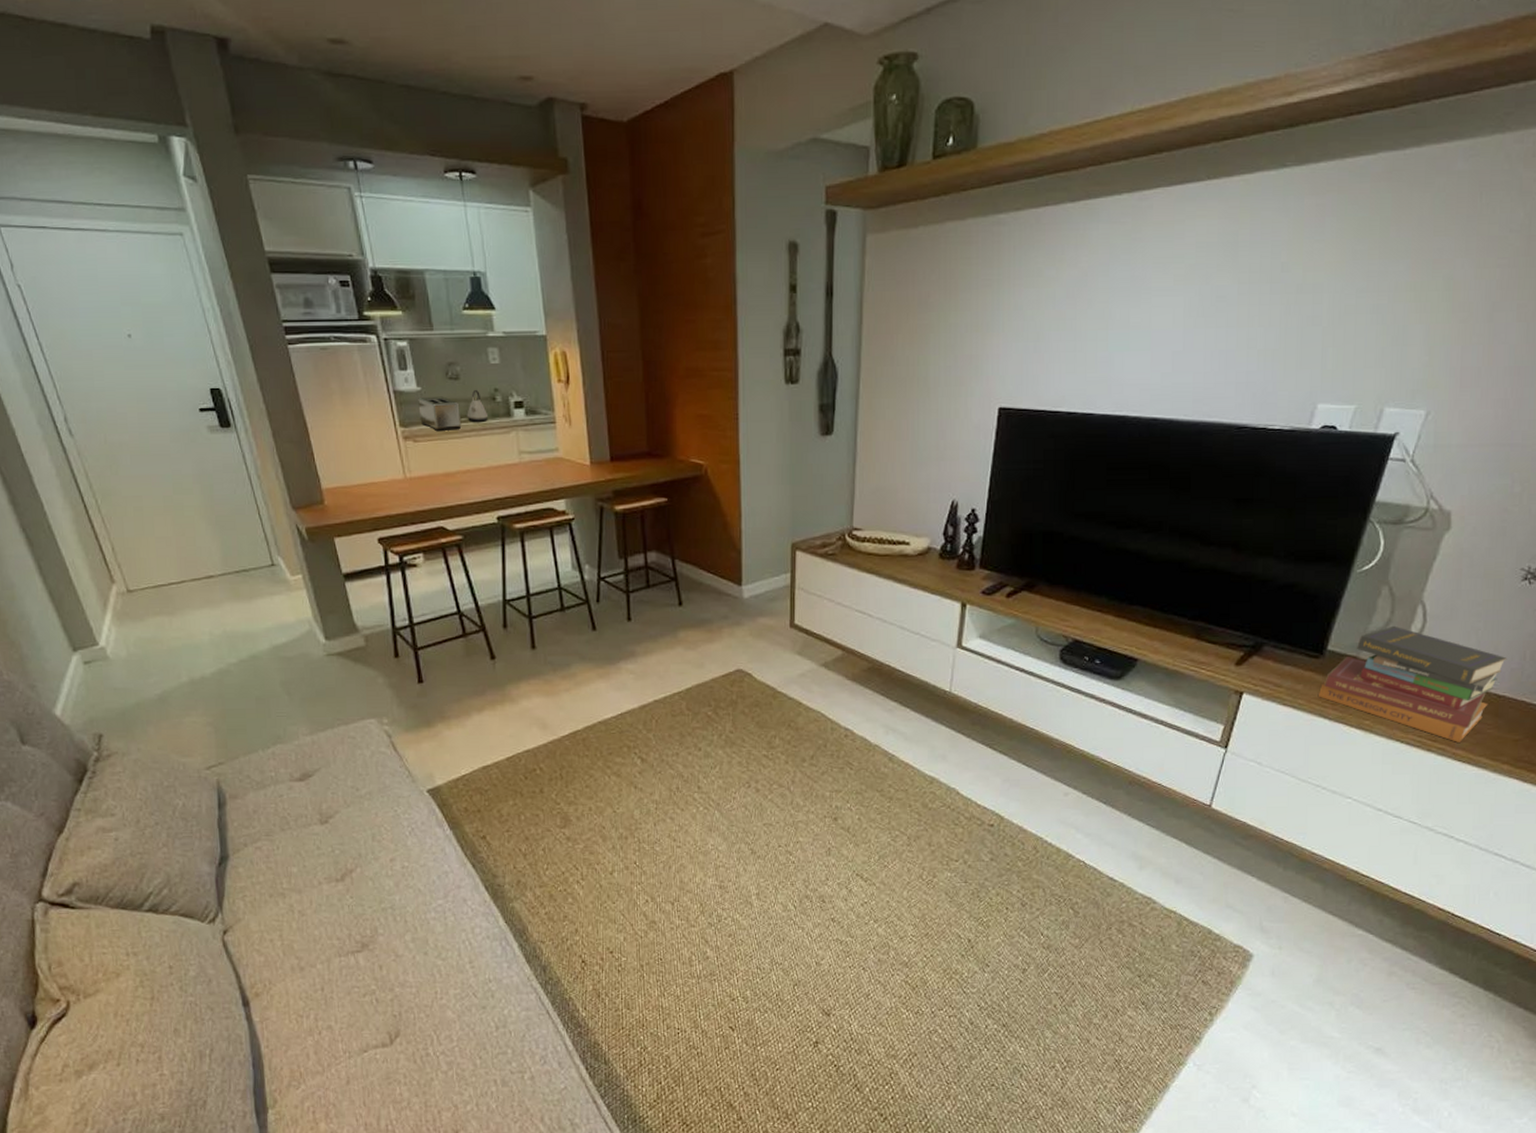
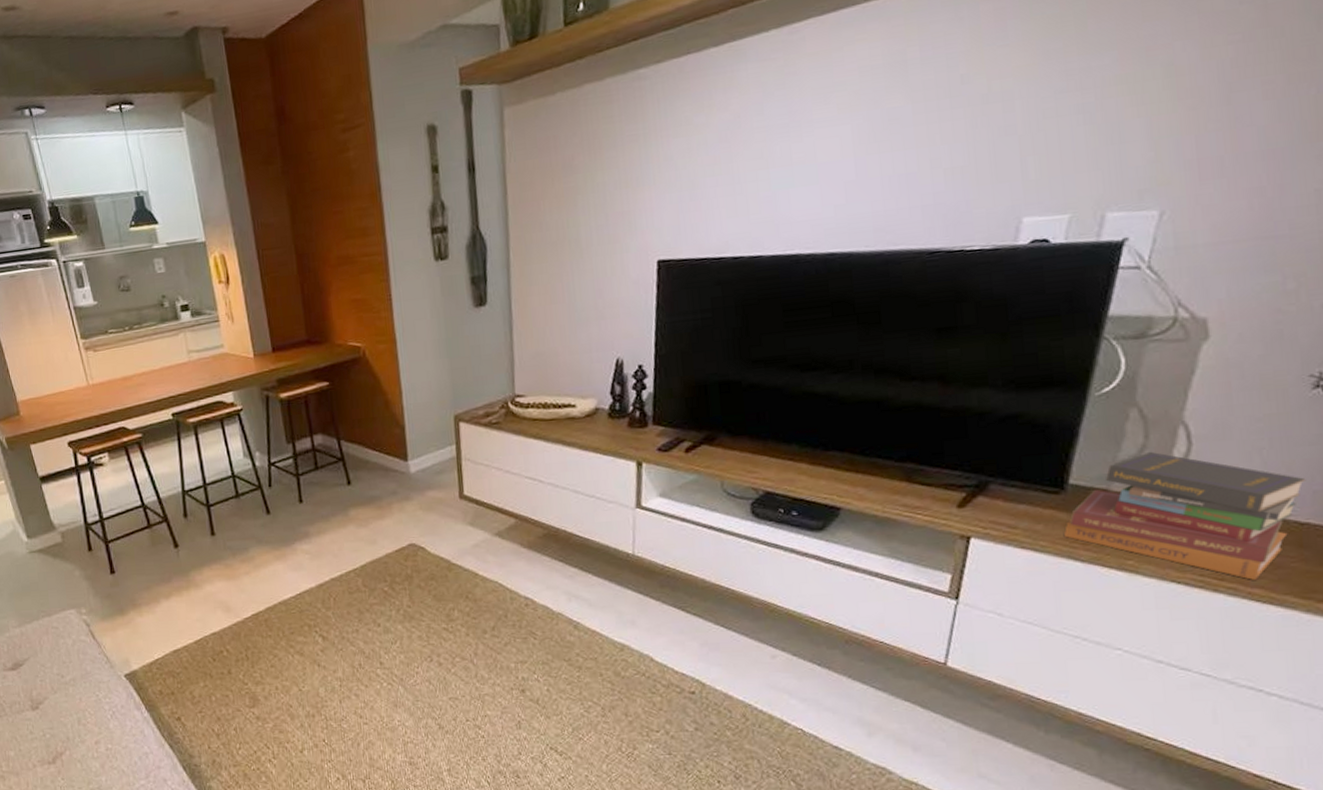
toaster: present [418,396,461,432] -> none [95,307,134,340]
kettle: present [467,389,489,423] -> none [139,297,159,329]

